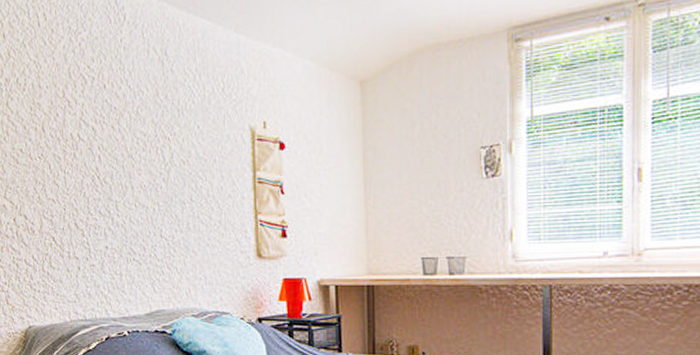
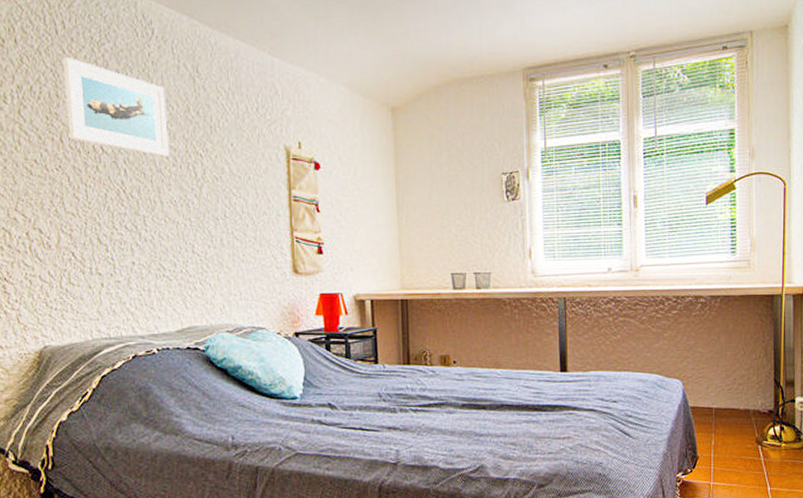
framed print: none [44,48,140,142] -> present [63,58,169,157]

